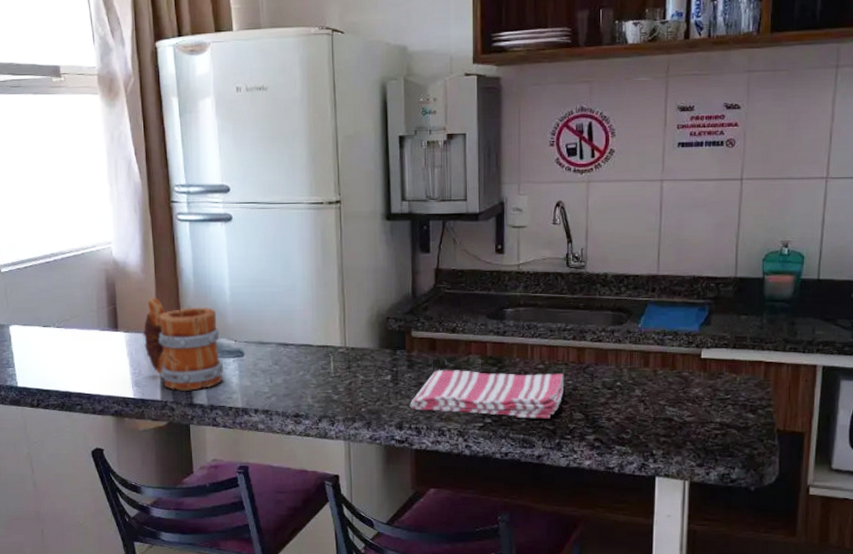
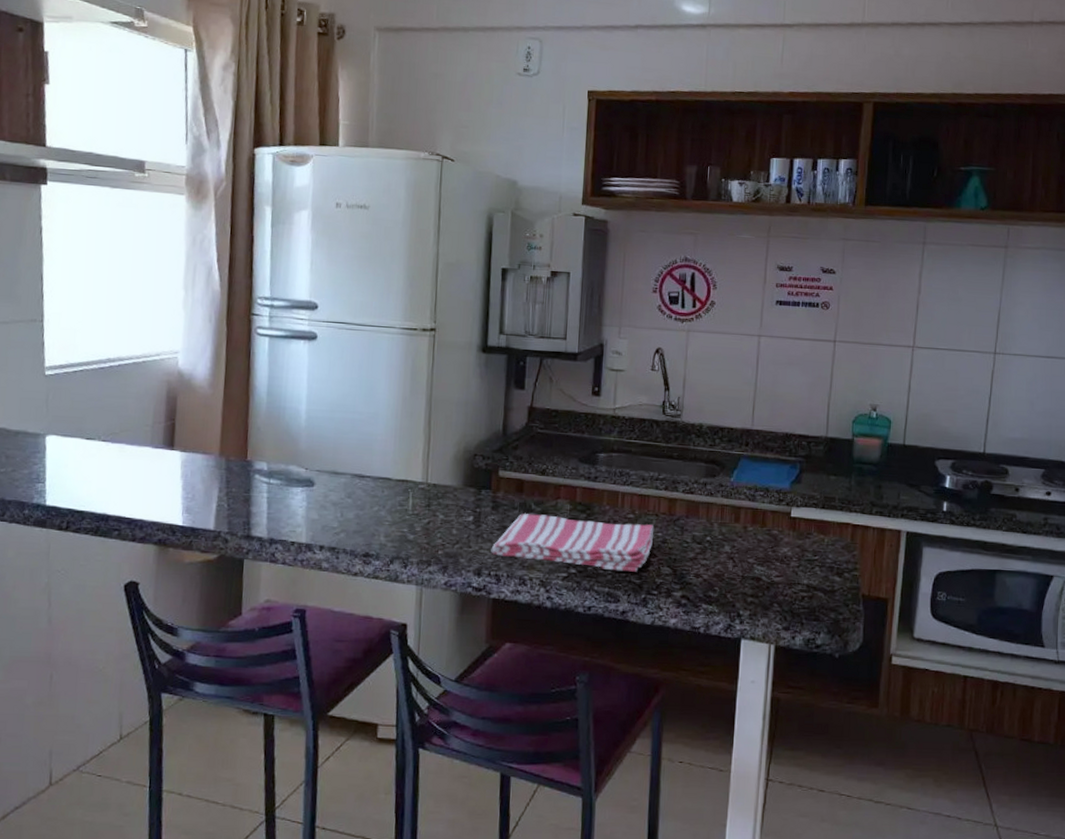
mug: present [143,297,223,392] -> none [202,415,290,522]

